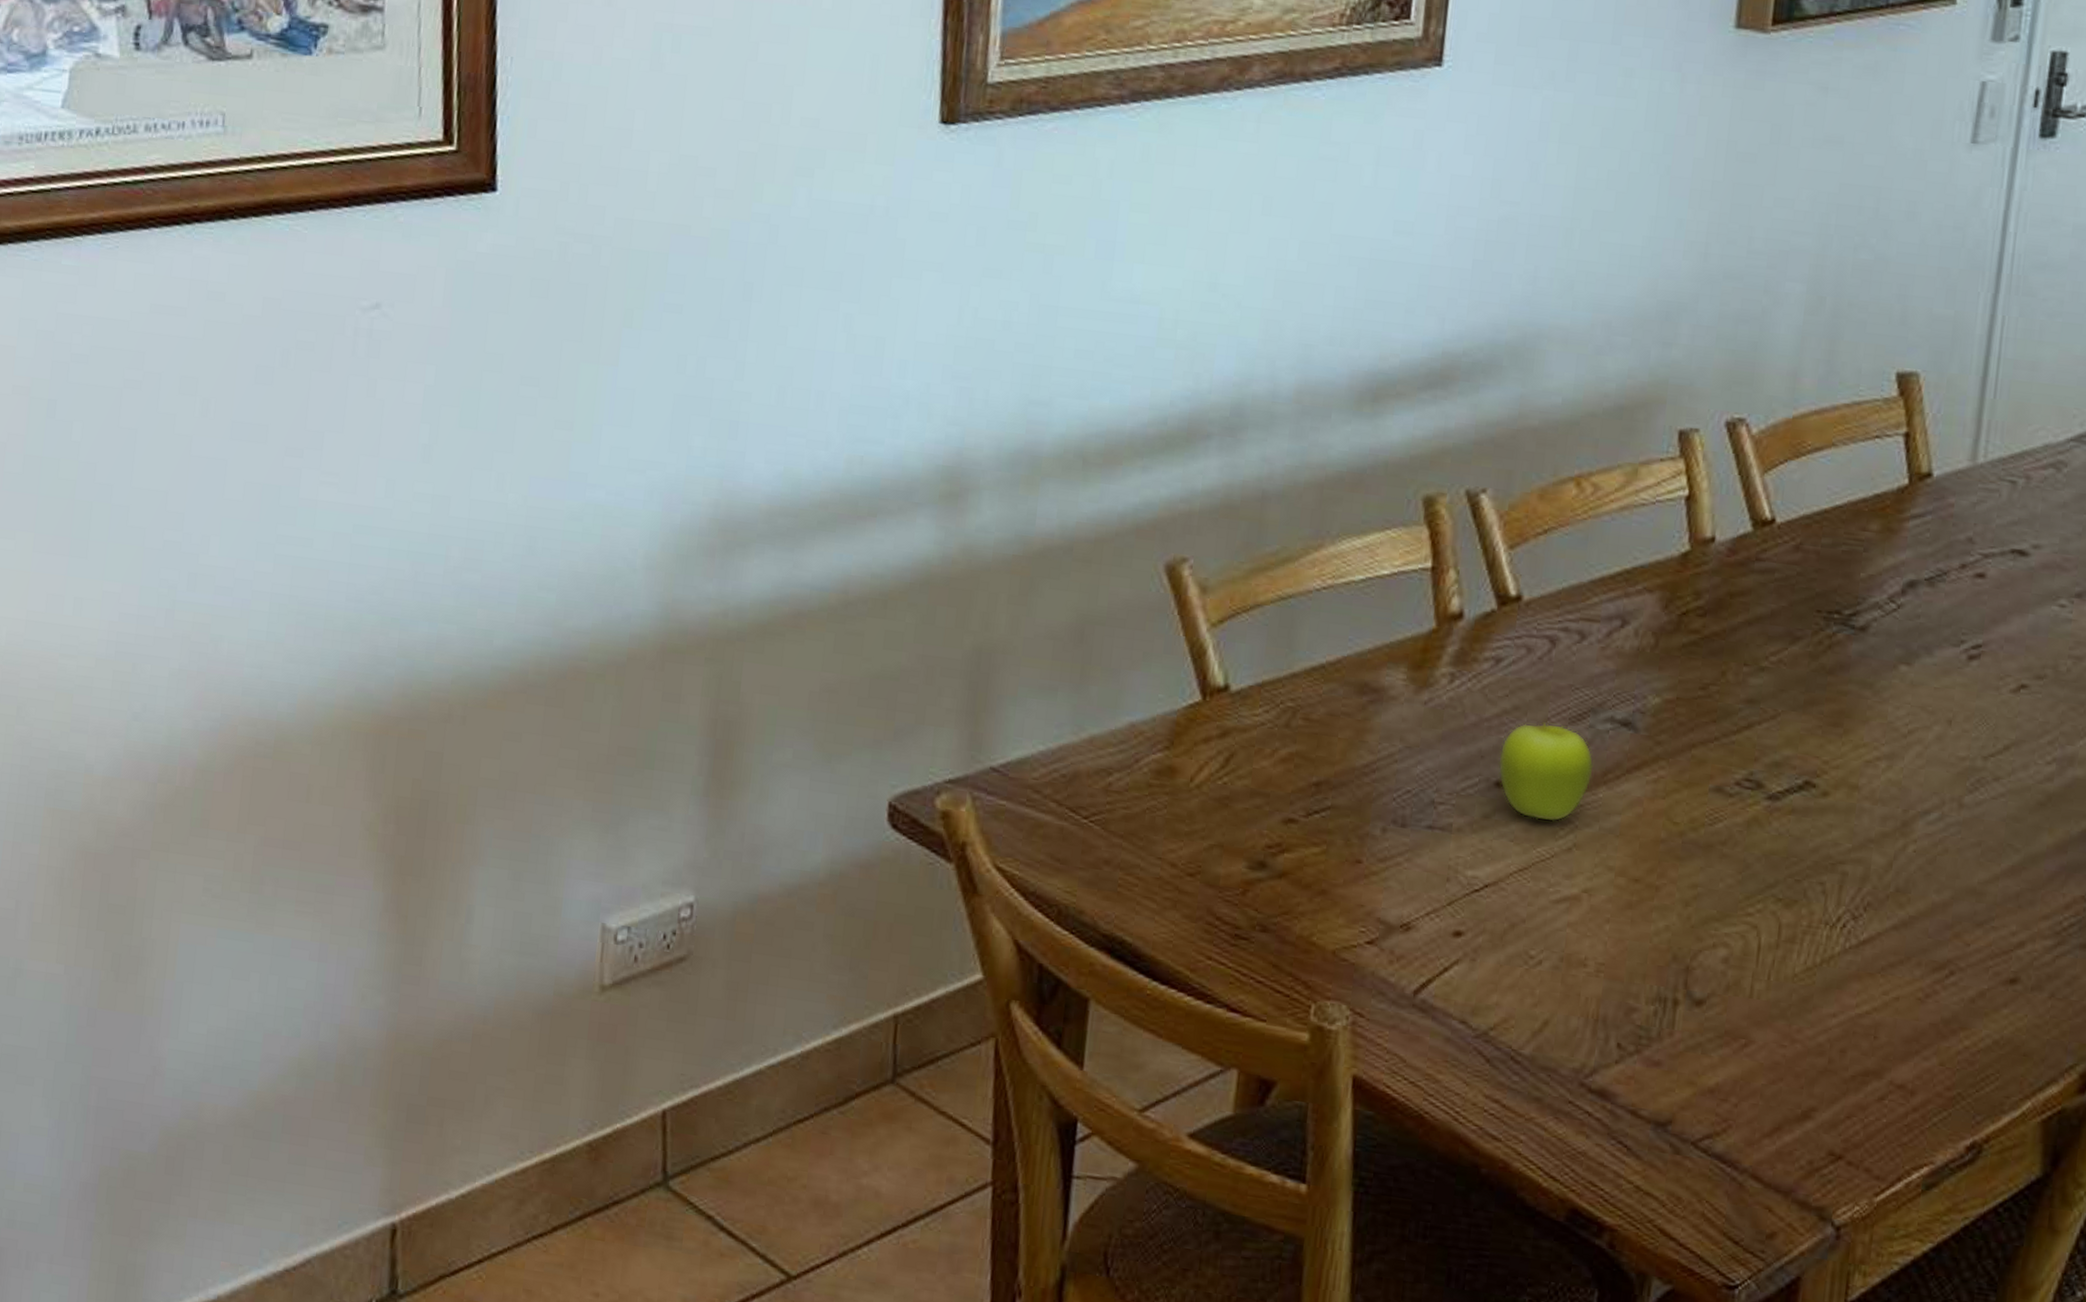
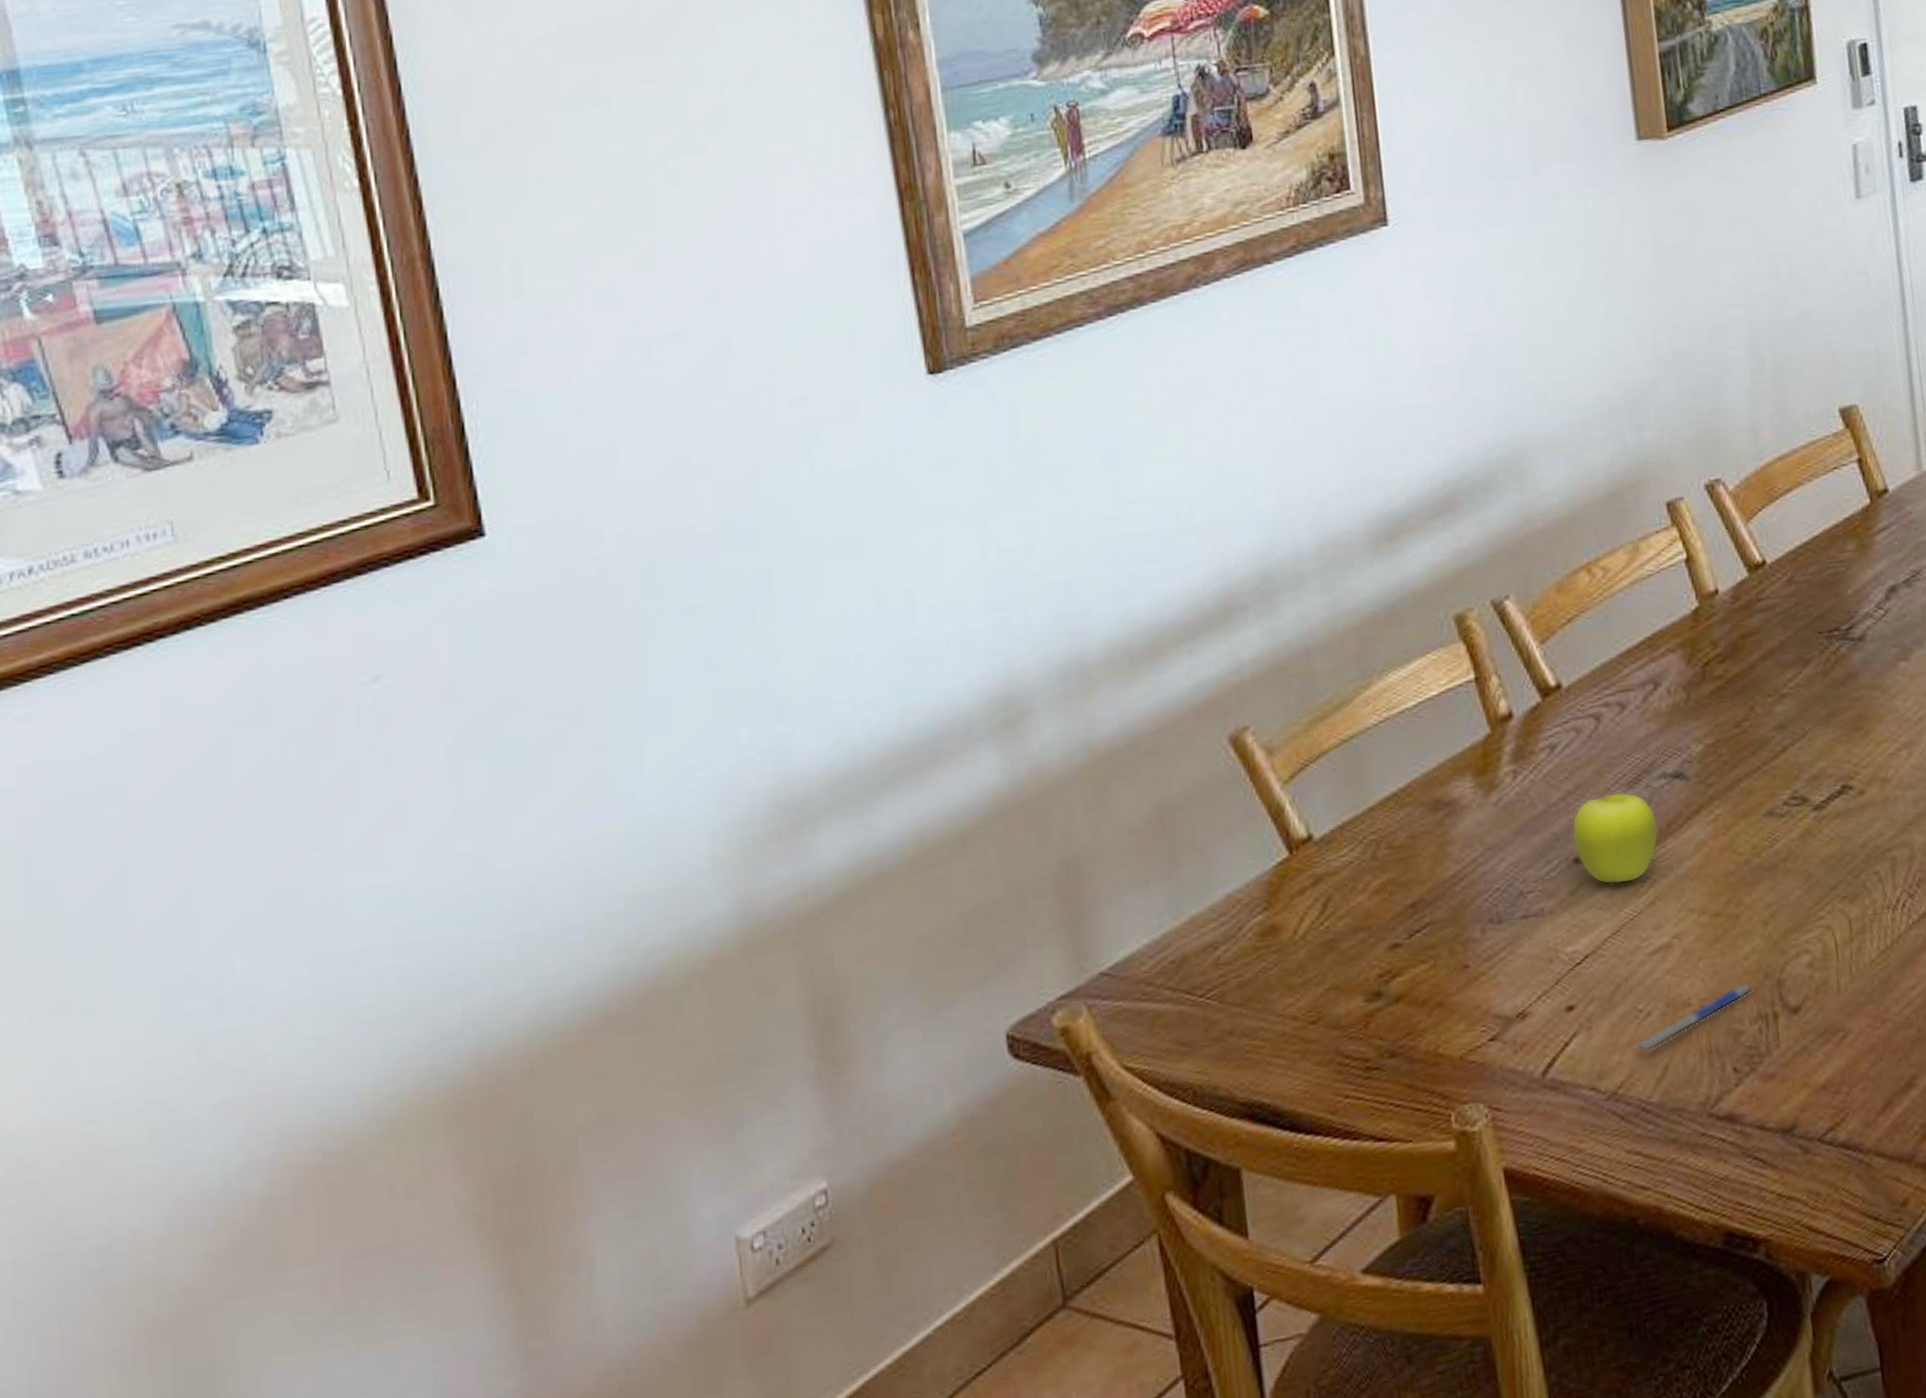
pen: none [1517,959,1658,1002] -> present [1634,982,1754,1052]

